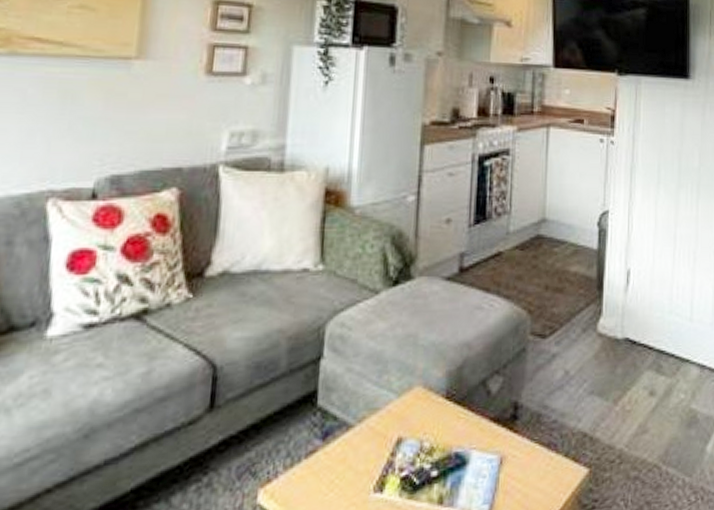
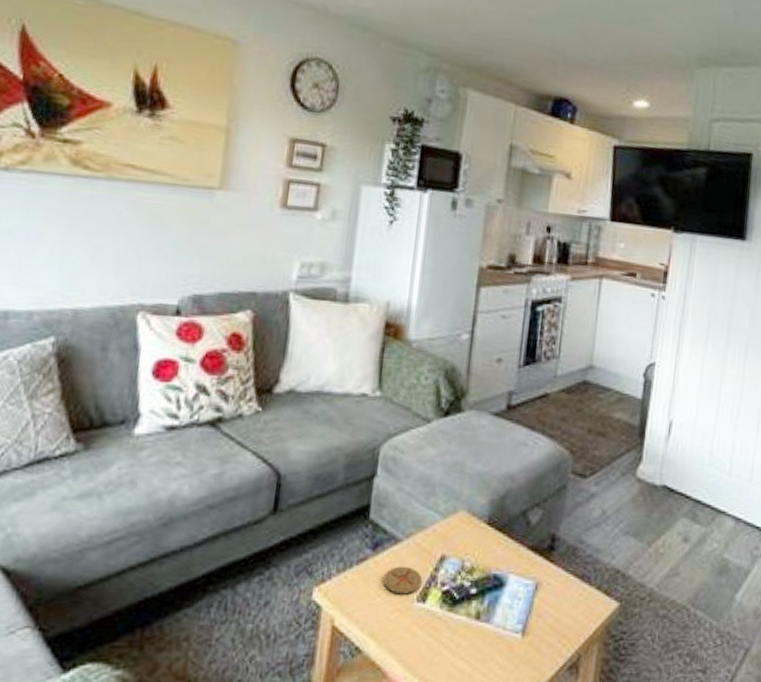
coaster: none [336,454,378,487] -> present [383,566,422,595]

